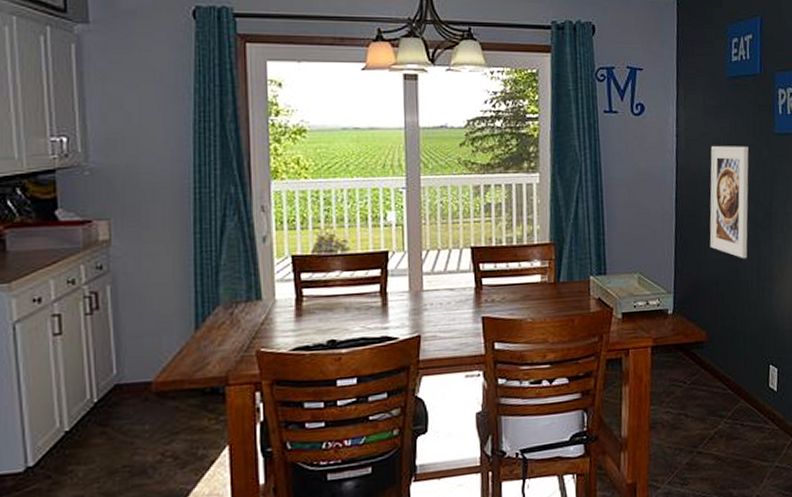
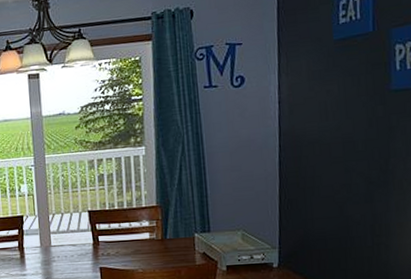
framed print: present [709,146,749,259] -> none [316,105,361,216]

